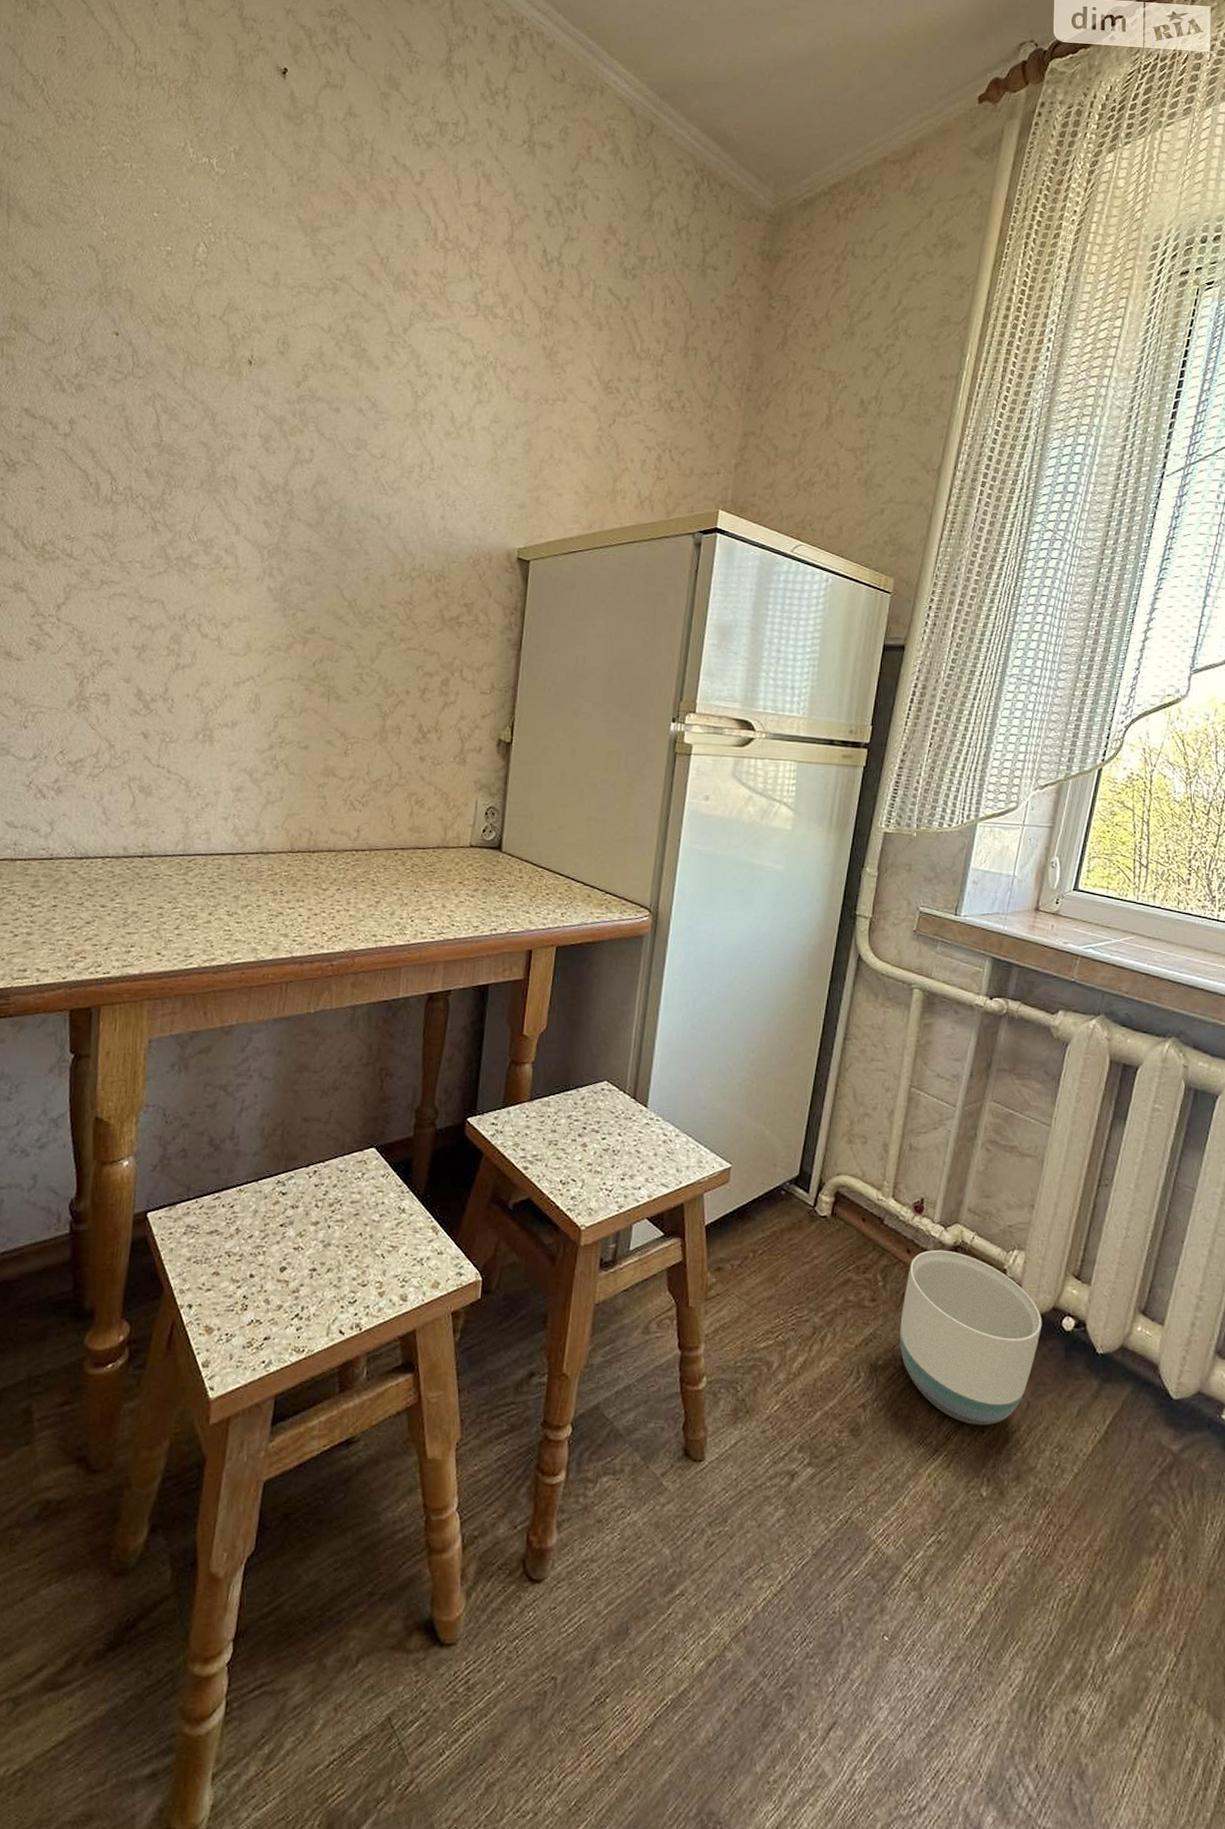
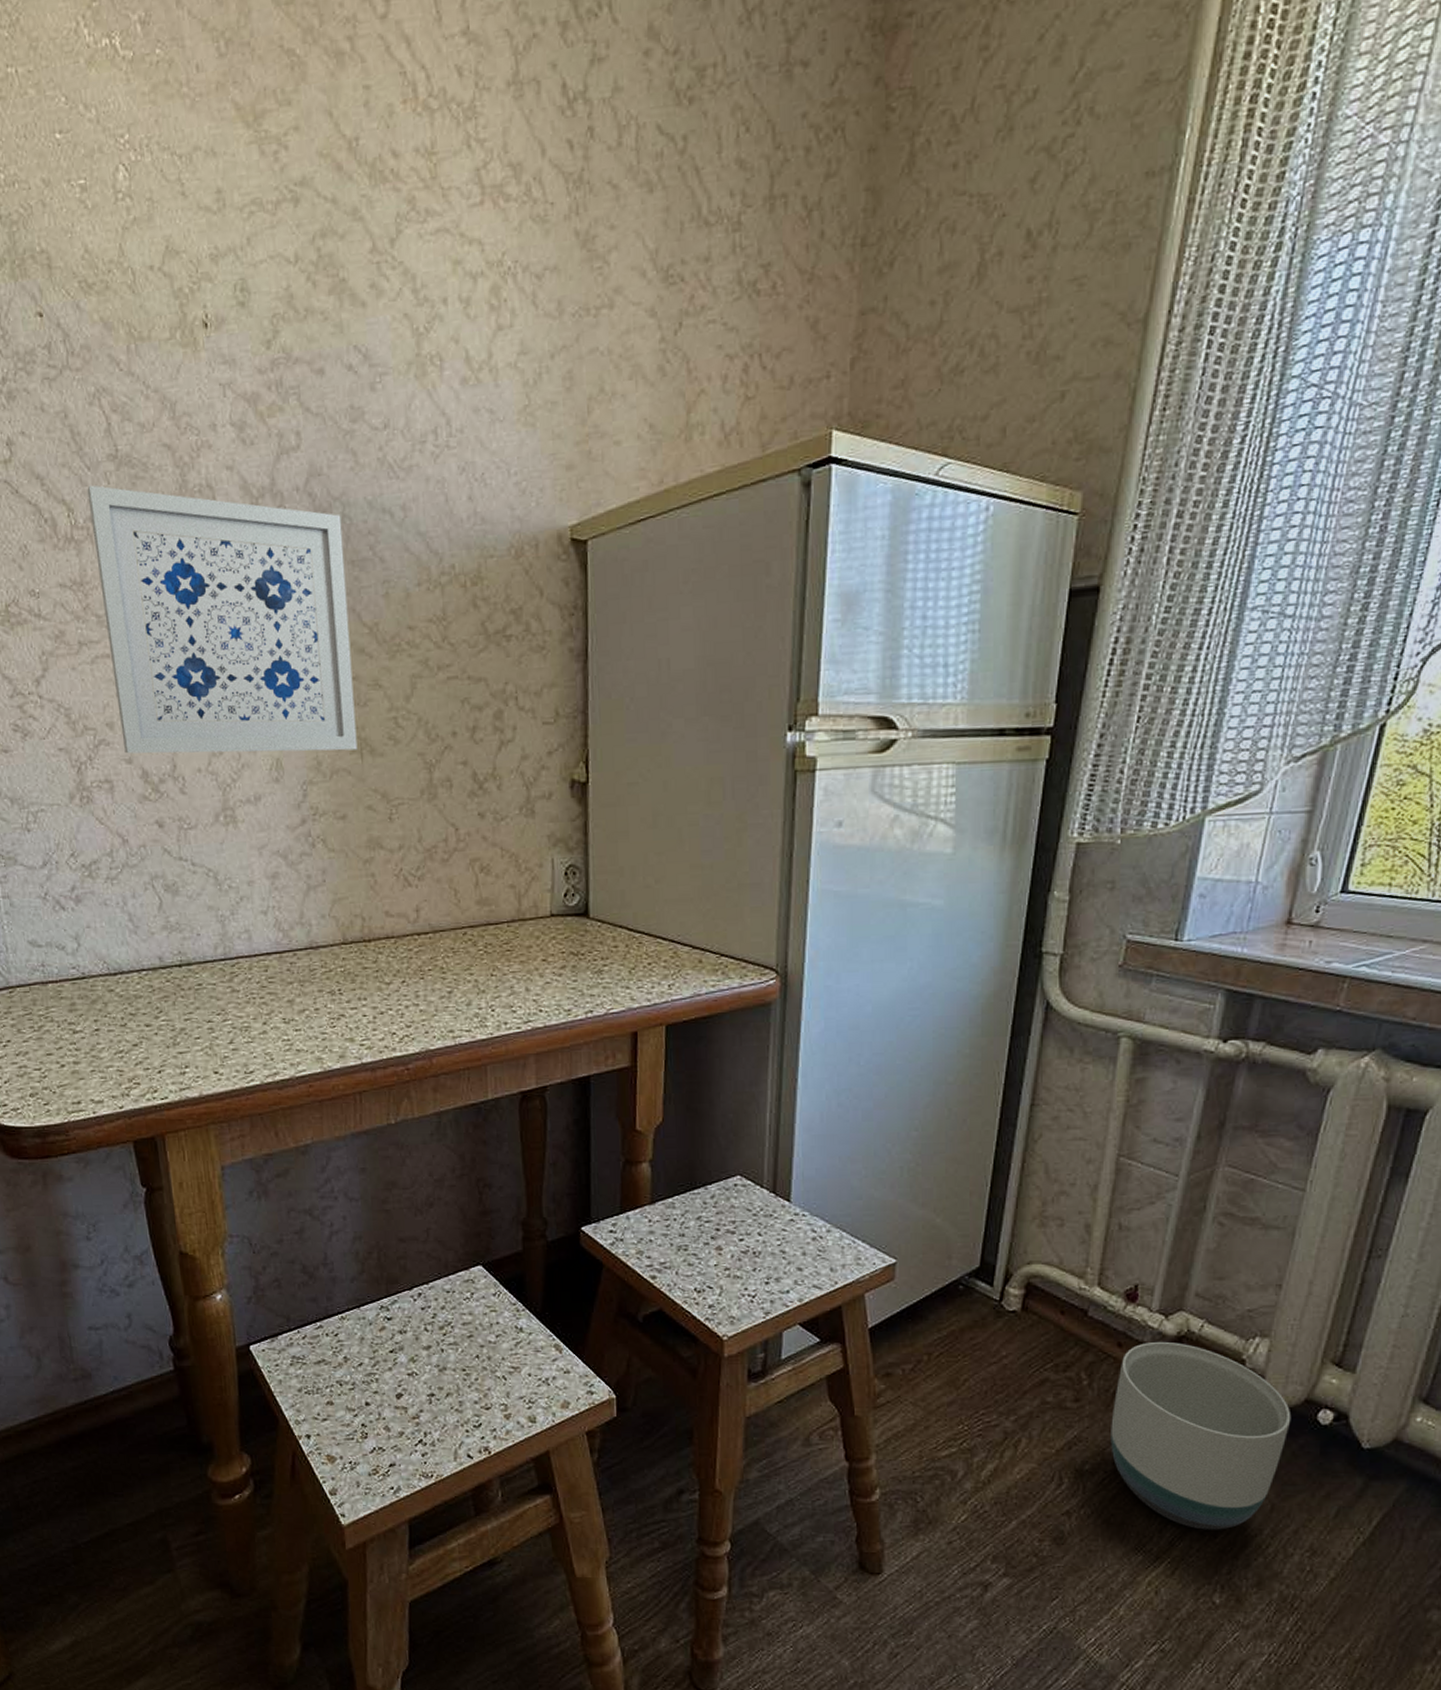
wall art: none [124,463,338,695] -> present [87,485,358,754]

